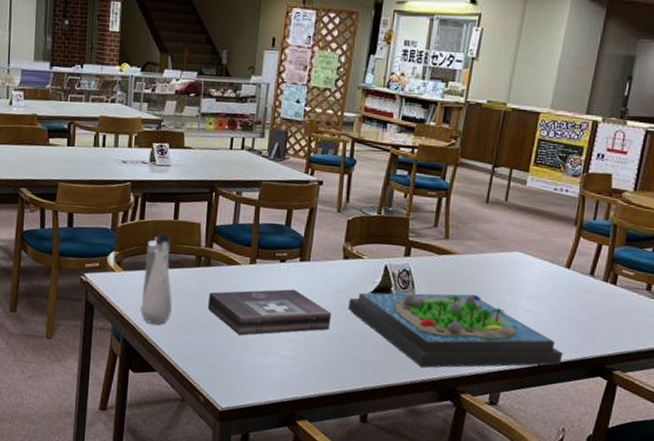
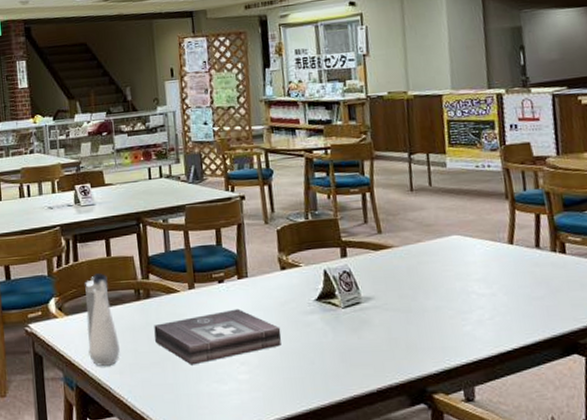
board game: present [347,292,563,368] -> none [295,285,531,371]

